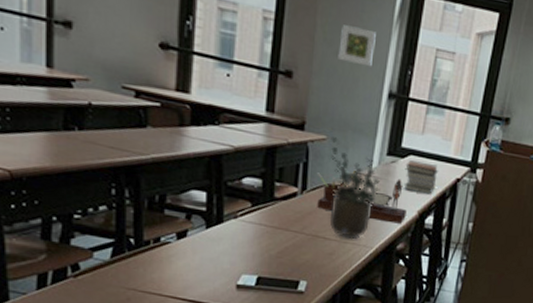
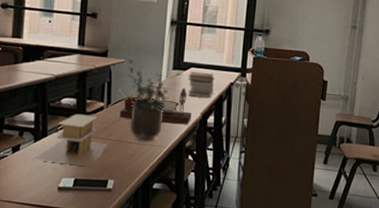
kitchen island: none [205,198,300,264] -> present [34,114,107,167]

